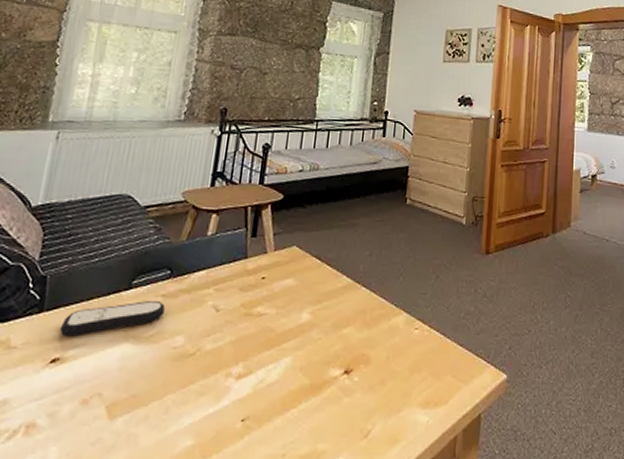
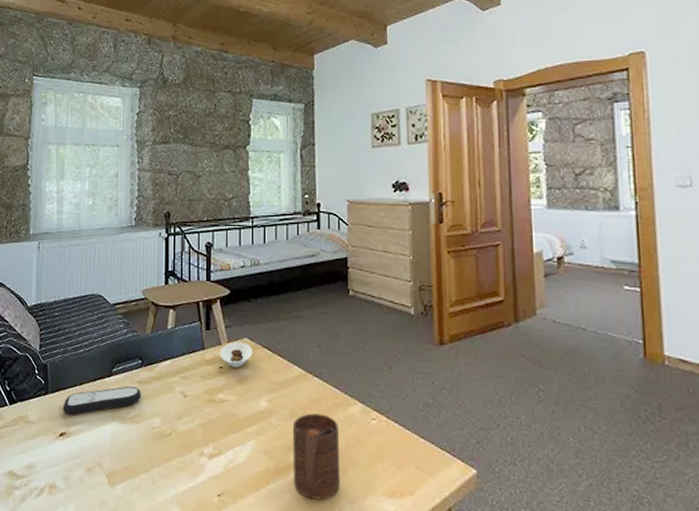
saucer: none [263,250,300,278] -> present [219,342,252,368]
cup: none [328,325,381,417] -> present [292,413,341,500]

